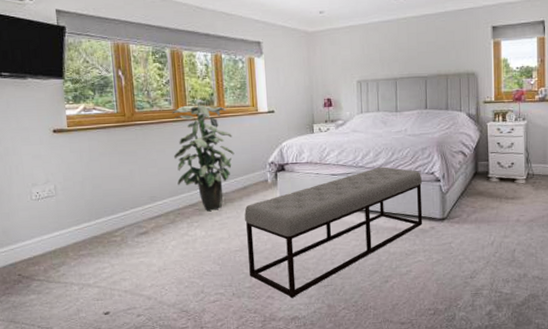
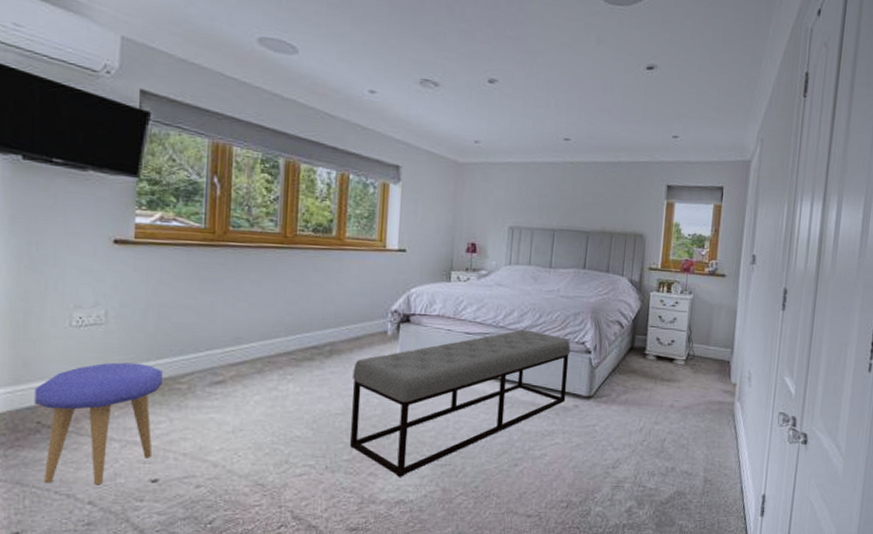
stool: none [13,223,103,320] -> present [34,362,162,485]
indoor plant: present [172,99,235,211] -> none [272,224,350,362]

